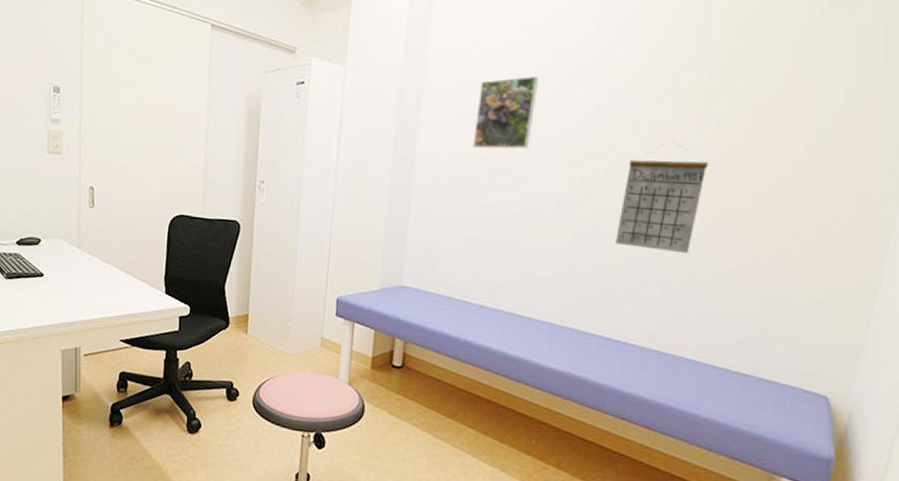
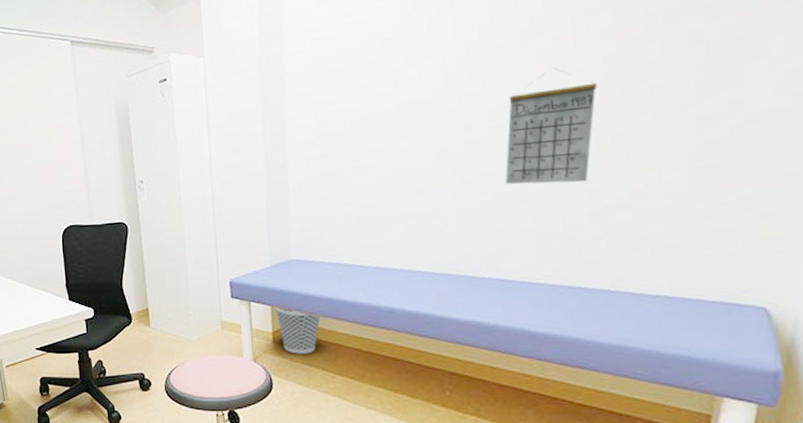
wastebasket: none [377,329,423,384] -> present [274,305,321,354]
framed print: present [472,76,538,149] -> none [341,28,401,113]

